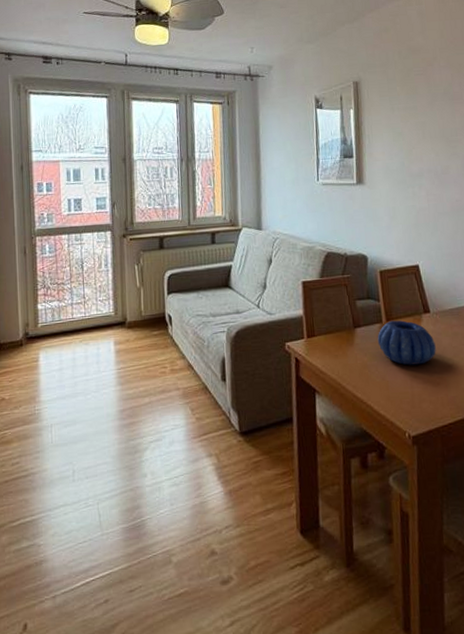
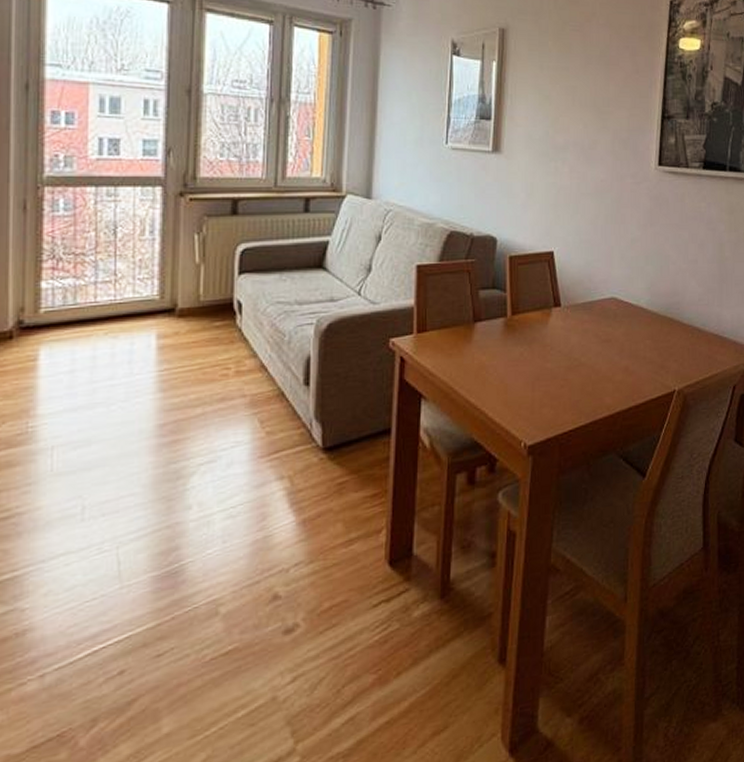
decorative bowl: present [377,320,436,366] -> none [499,314,563,366]

